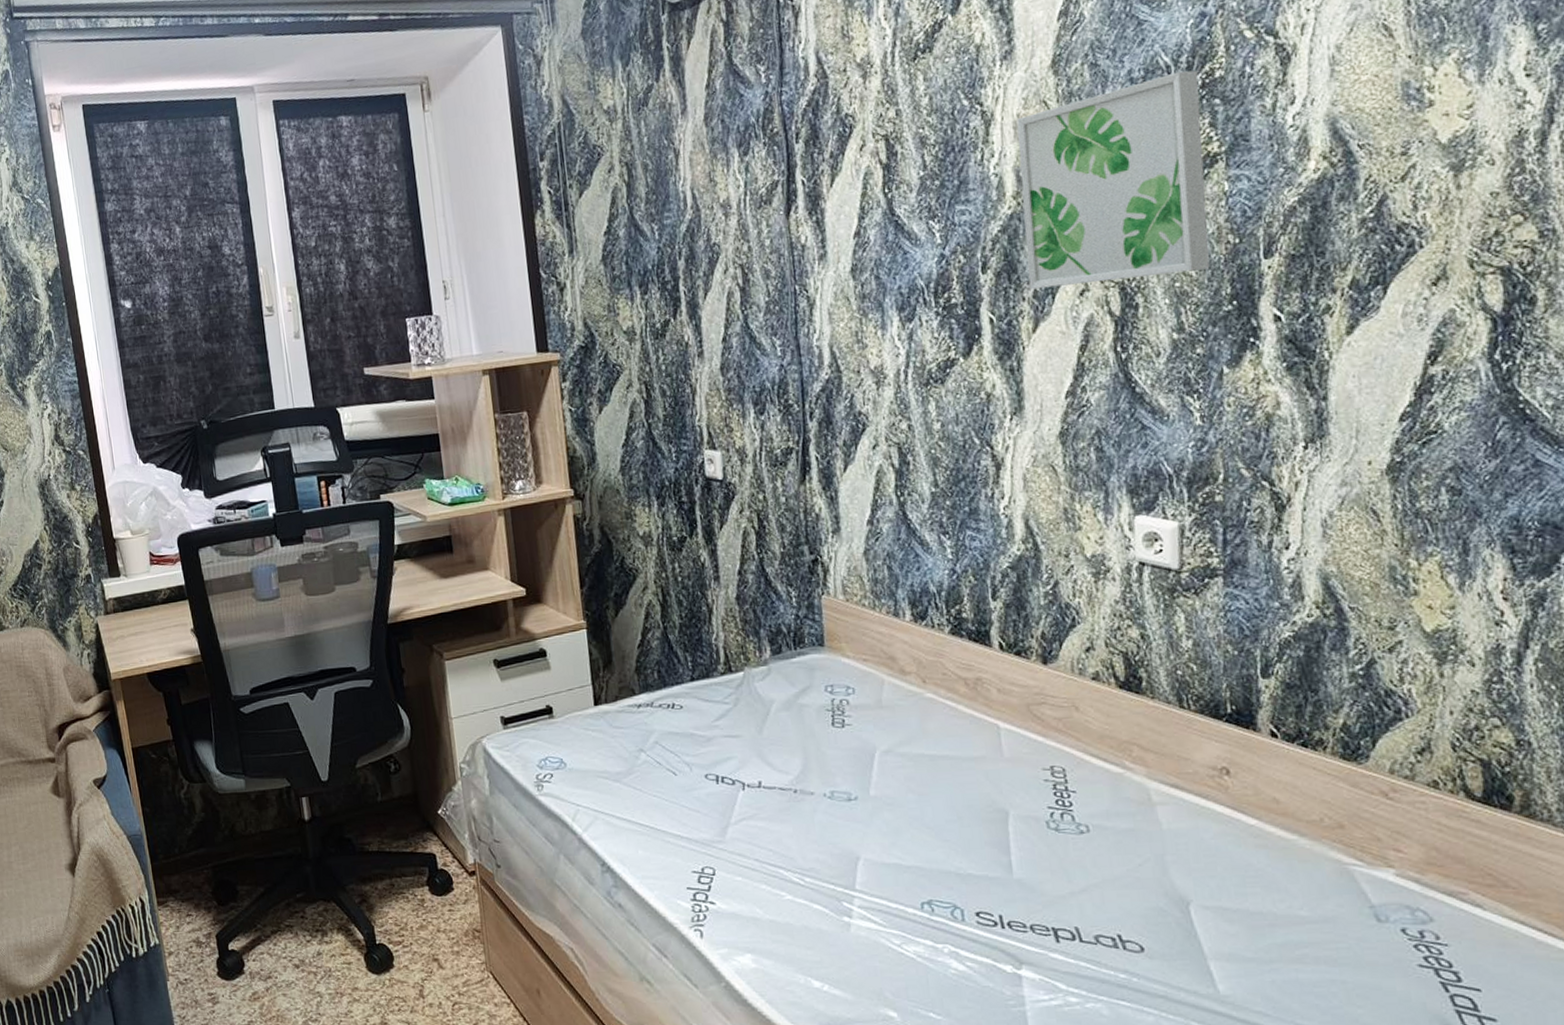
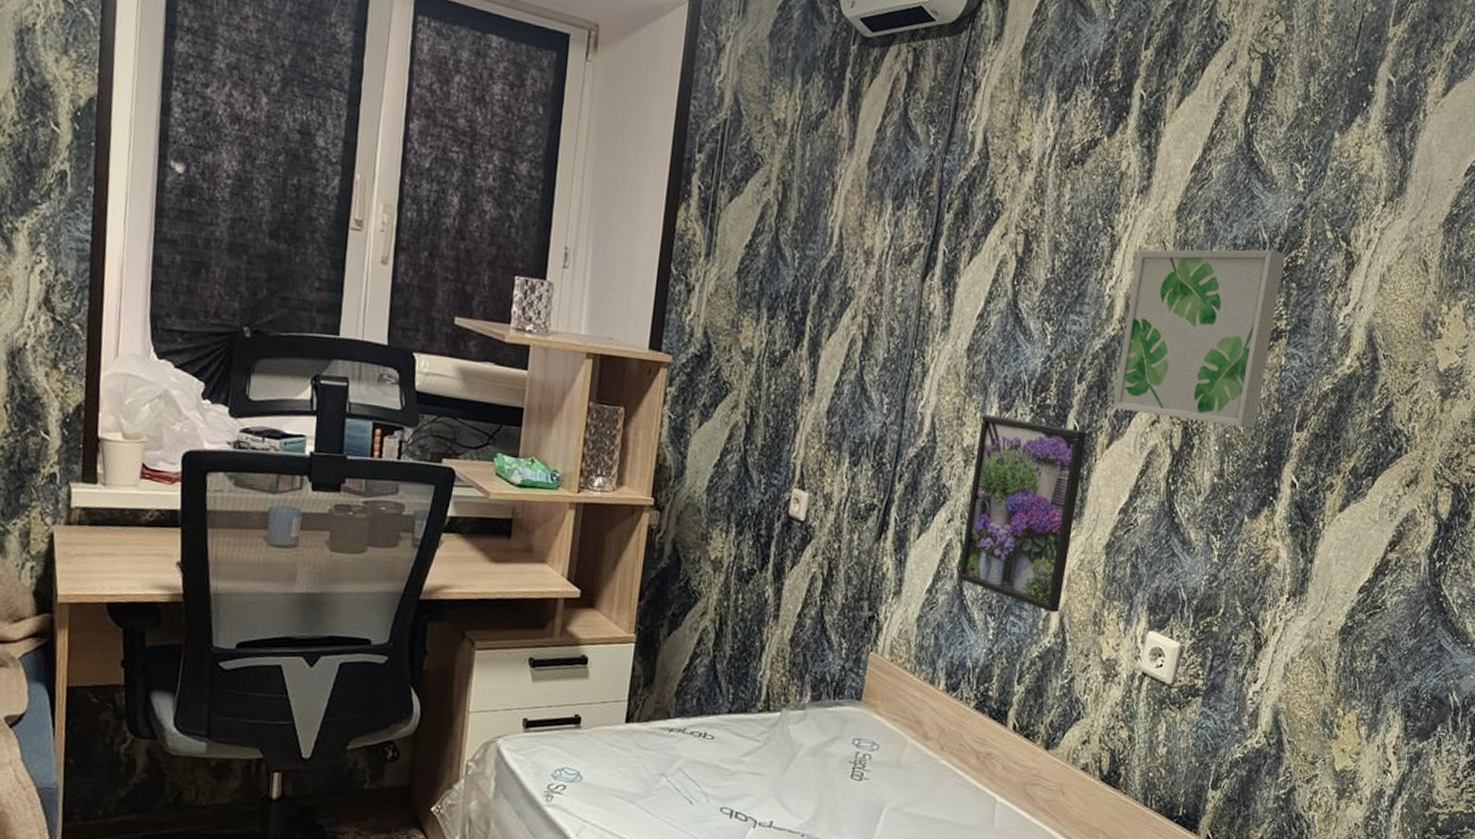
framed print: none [883,321,1022,518] -> present [958,414,1088,613]

